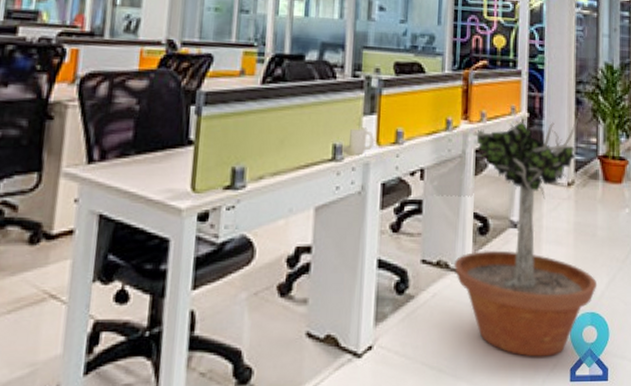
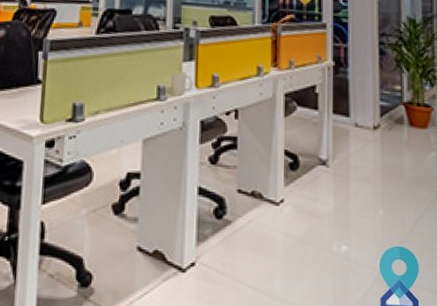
potted tree: present [453,112,598,357] -> none [267,62,406,285]

